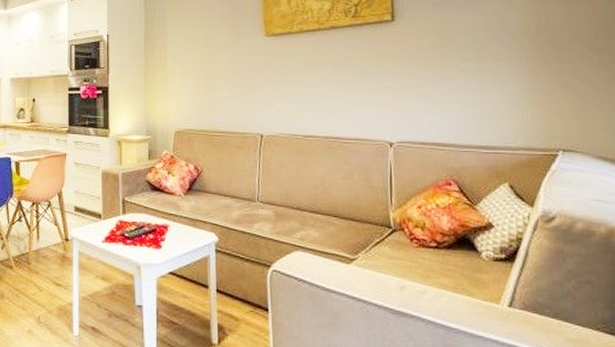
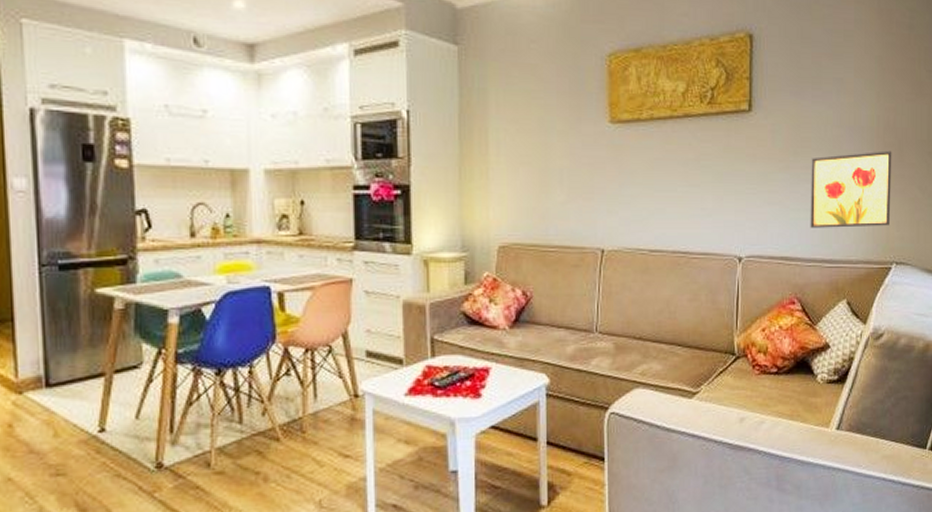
wall art: none [458,48,552,118] -> present [810,150,892,228]

